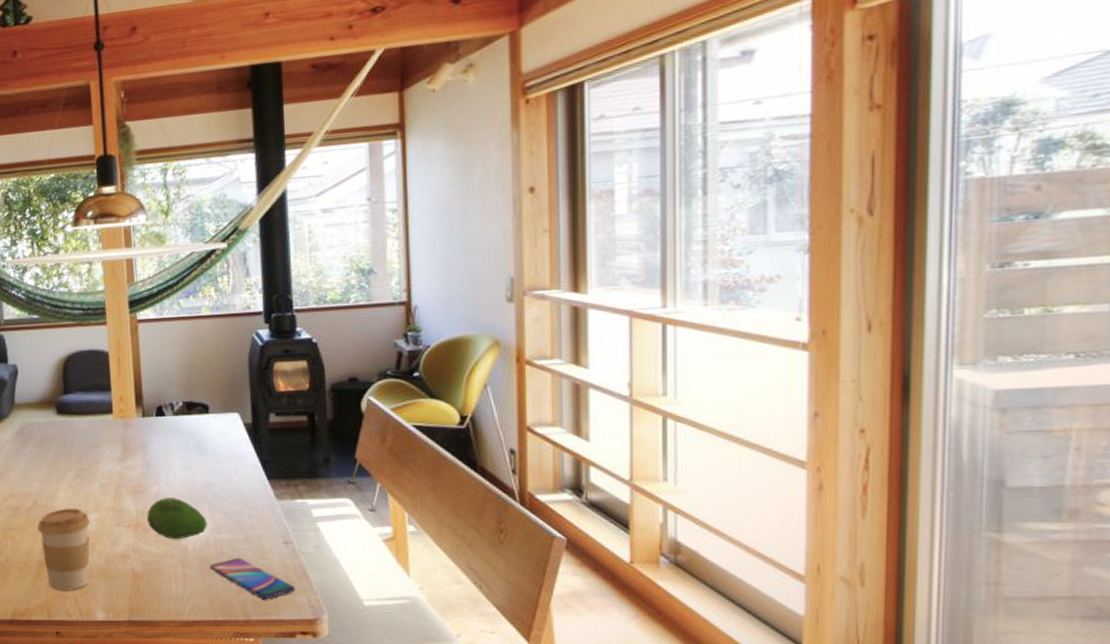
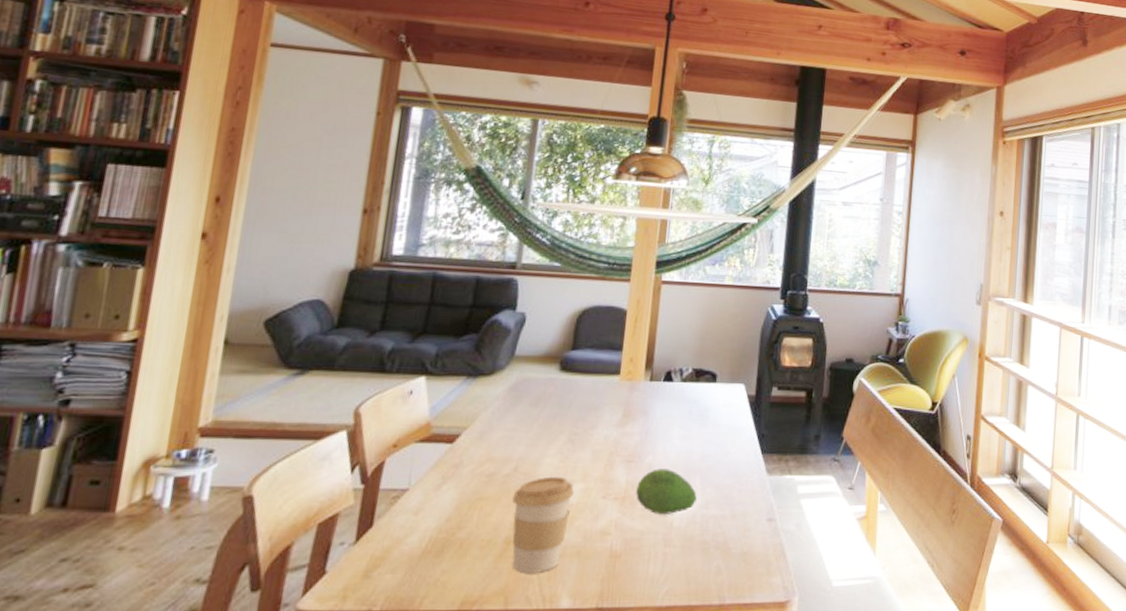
smartphone: present [209,557,296,600] -> none [692,535,773,582]

